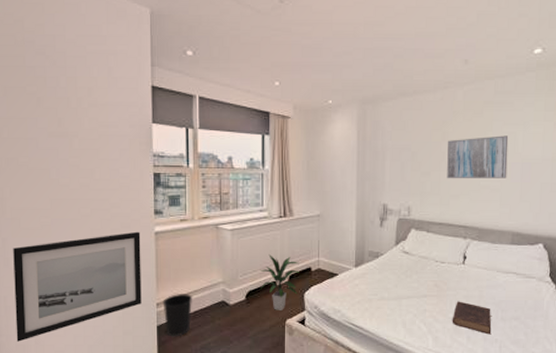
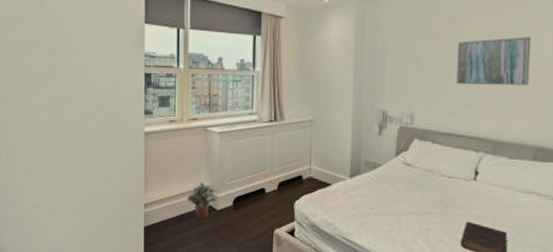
wall art: present [13,231,142,342] -> none [14,131,131,233]
wastebasket: present [163,293,193,337] -> none [150,195,180,239]
potted plant: none [199,278,231,315] -> present [186,182,219,219]
indoor plant: present [260,254,299,310] -> none [248,160,290,219]

